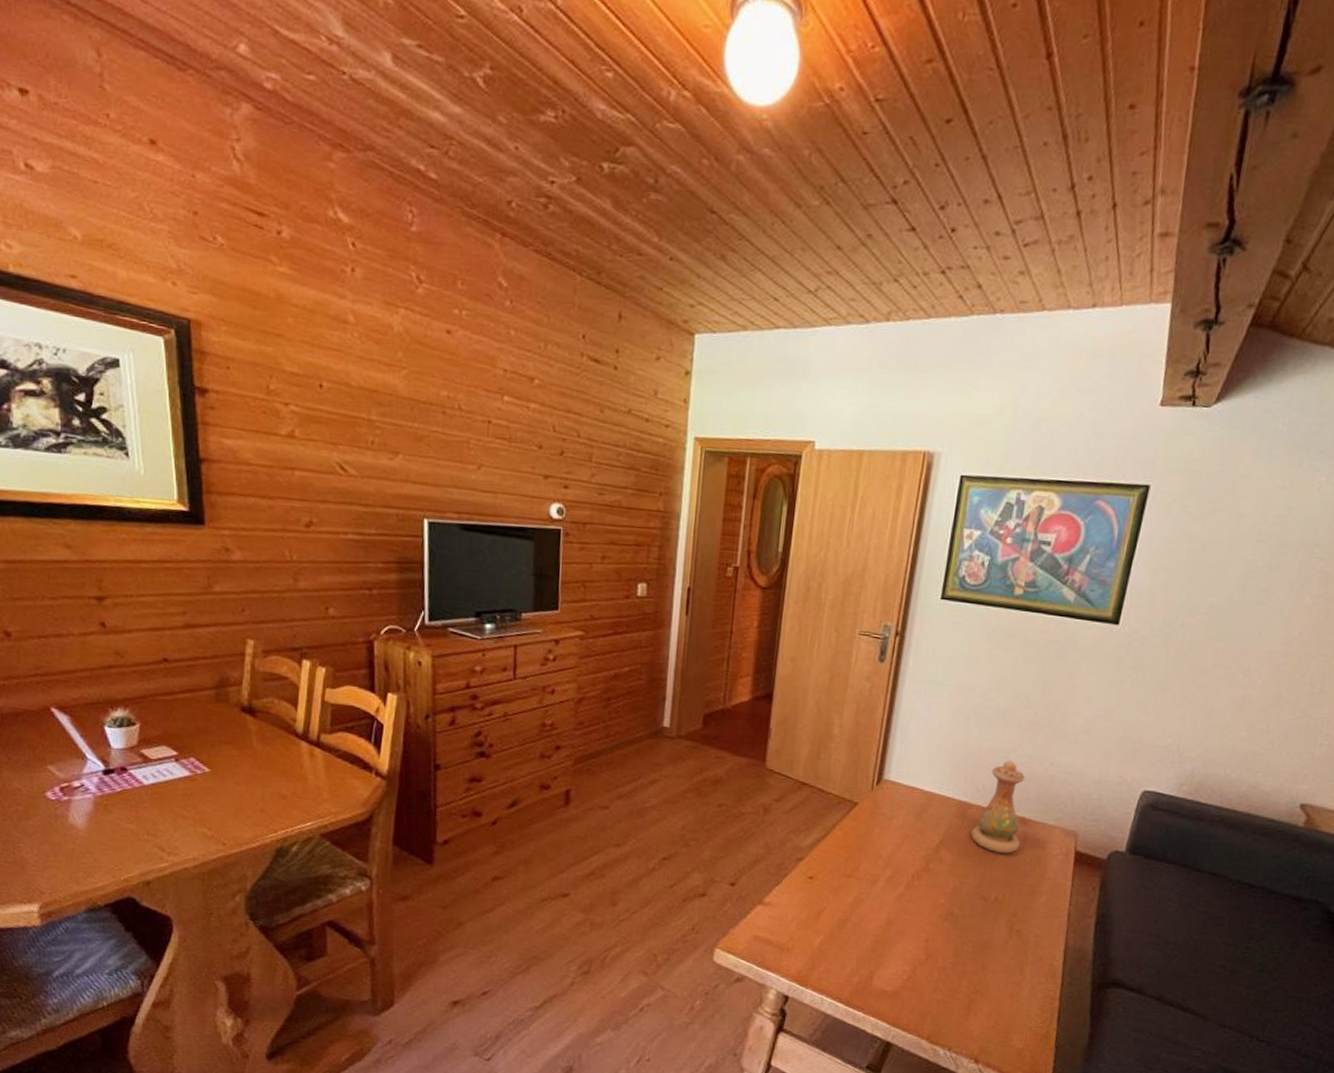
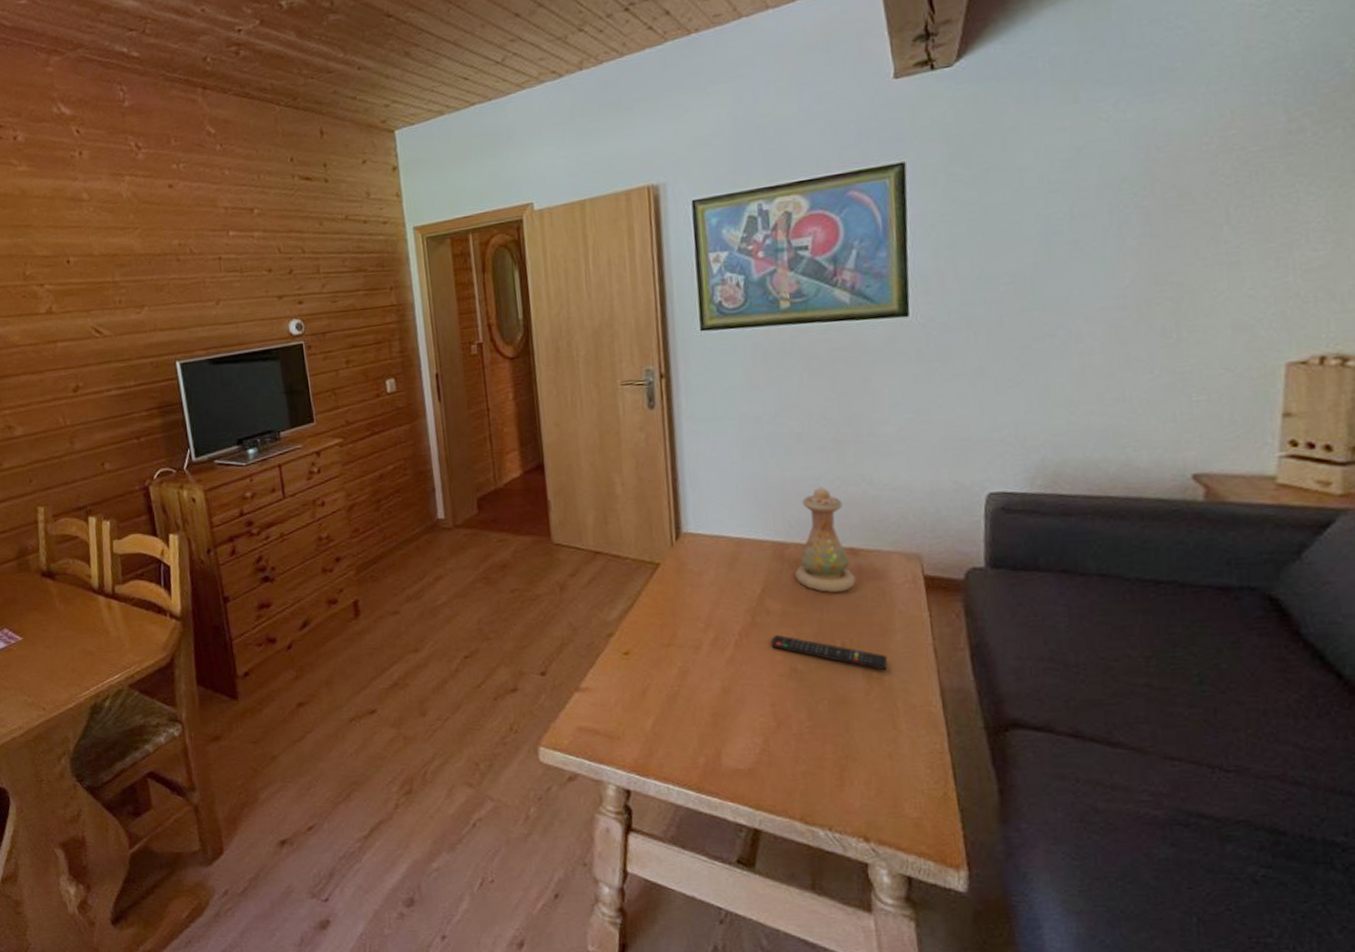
remote control: none [938,881,1030,925] -> present [772,634,888,671]

